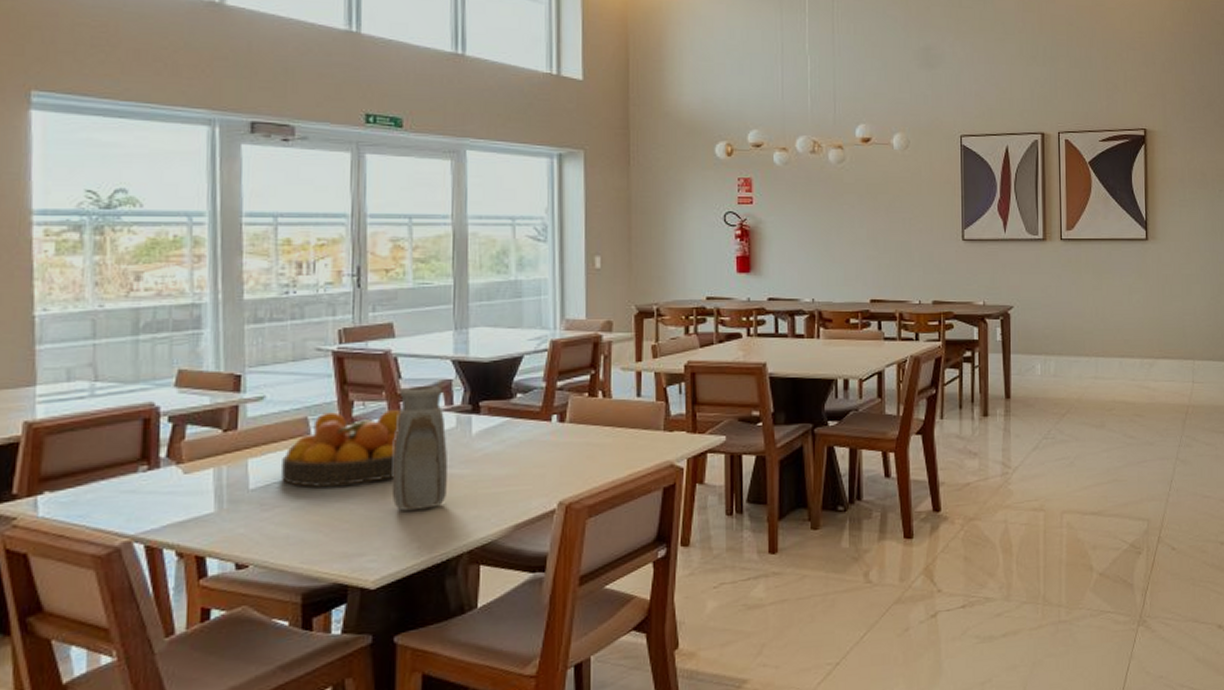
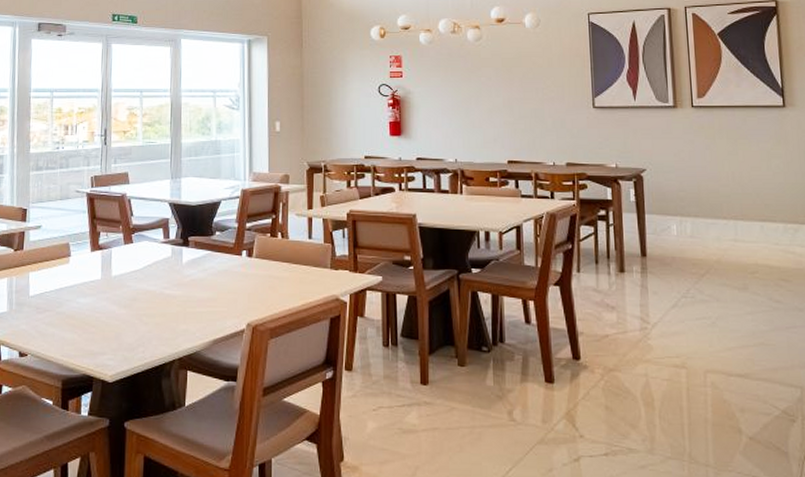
fruit bowl: present [280,409,400,487] -> none [50,239,132,298]
vase: present [391,386,447,511] -> none [125,223,165,321]

